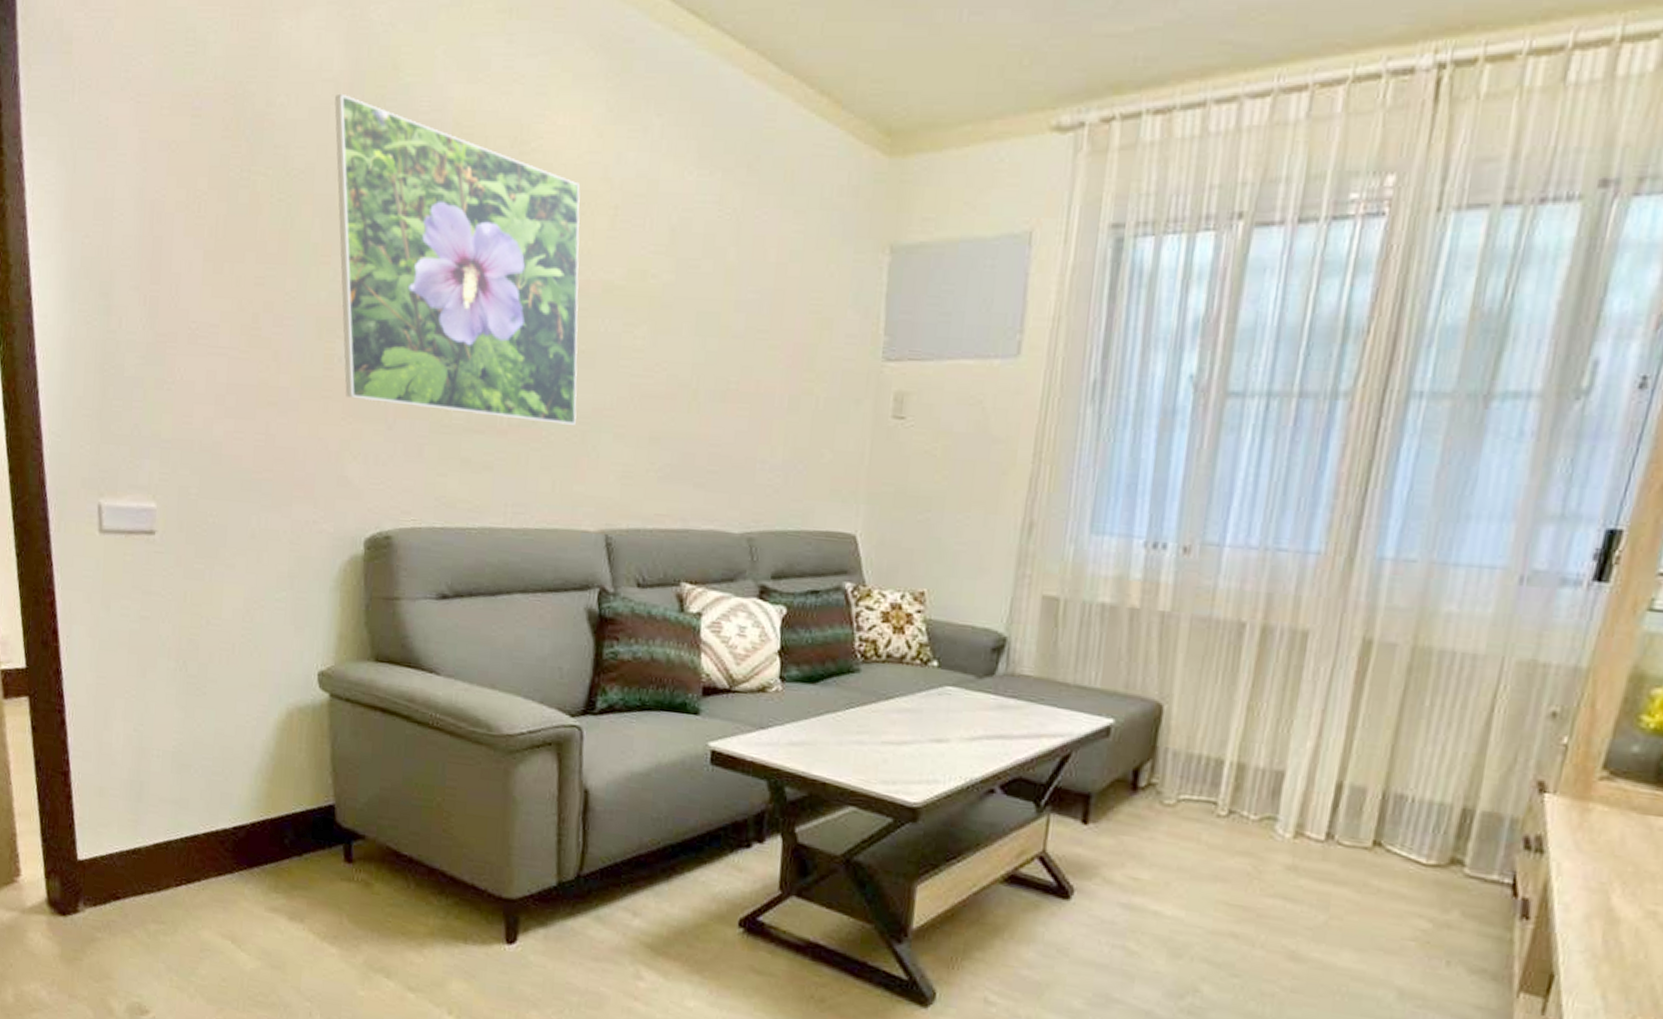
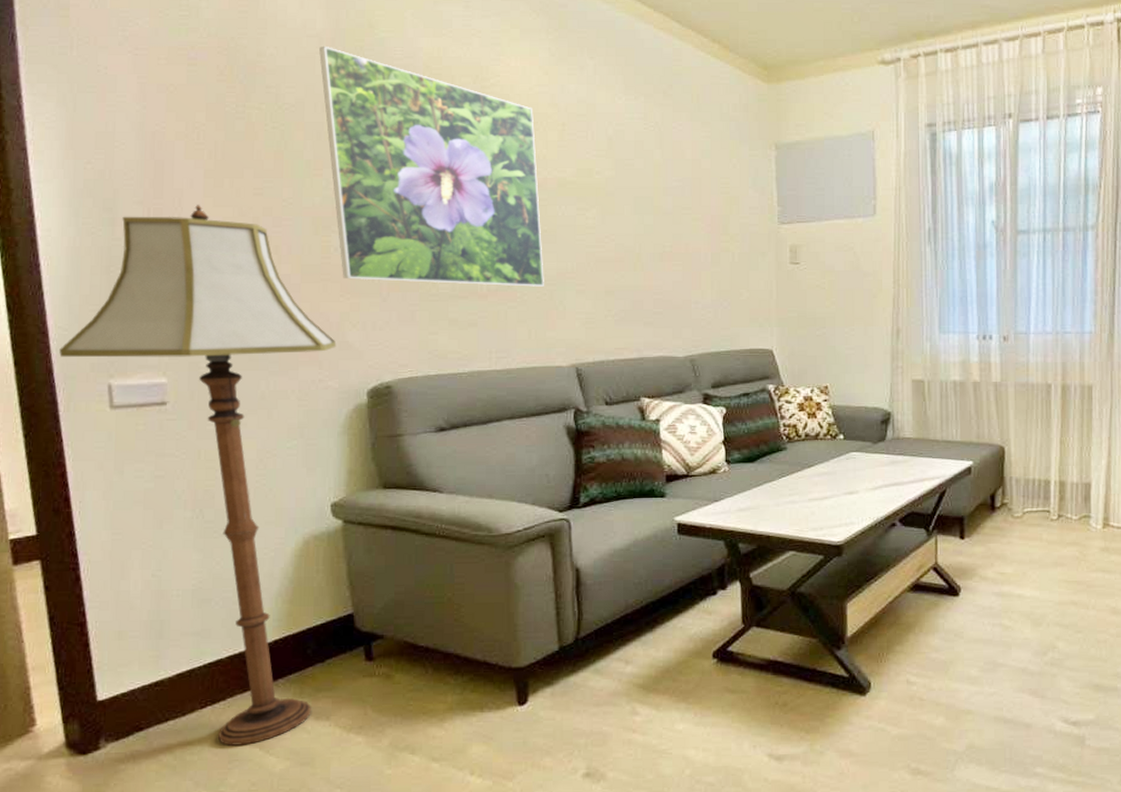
floor lamp: none [52,294,334,935] -> present [59,205,337,747]

